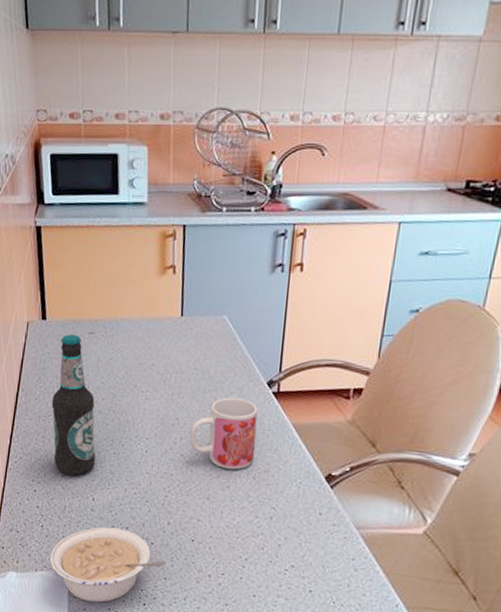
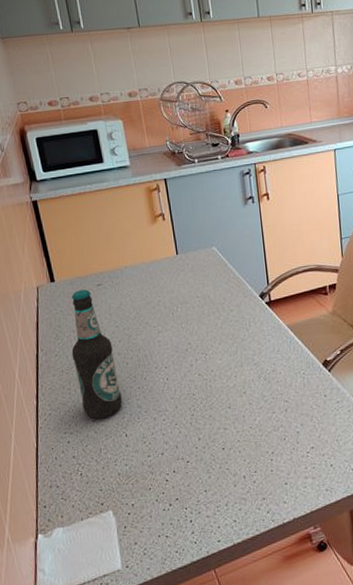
legume: present [50,526,166,603] -> none [94,455,203,536]
mug: present [189,397,258,470] -> none [202,313,262,377]

